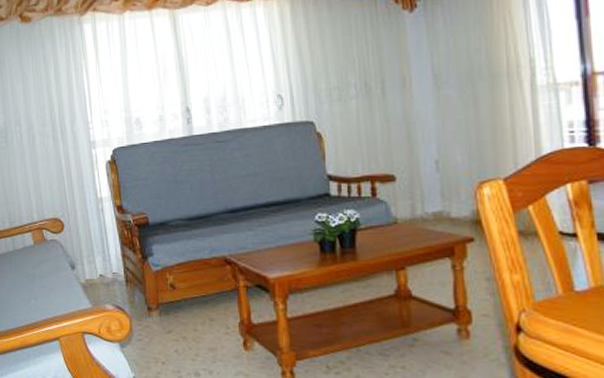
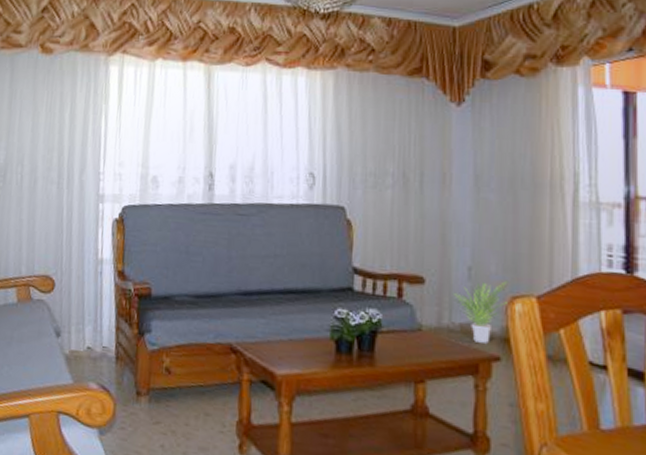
potted plant: none [423,167,476,227] -> present [452,280,508,344]

